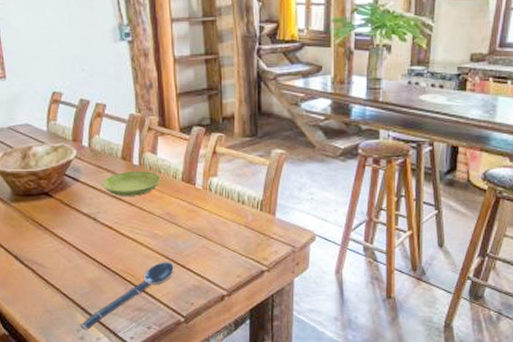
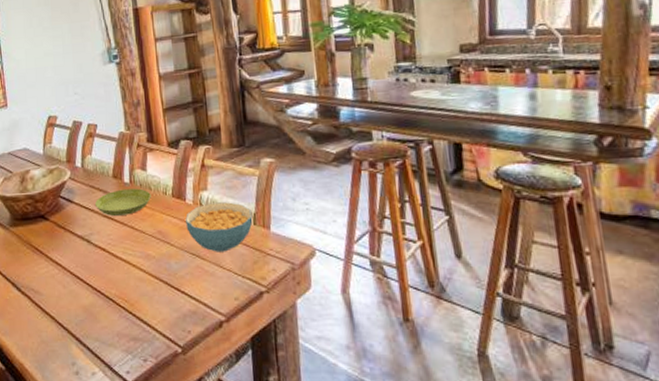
spoon: present [79,261,175,331] -> none [74,283,170,364]
cereal bowl: none [194,189,260,234] -> present [186,202,253,252]

